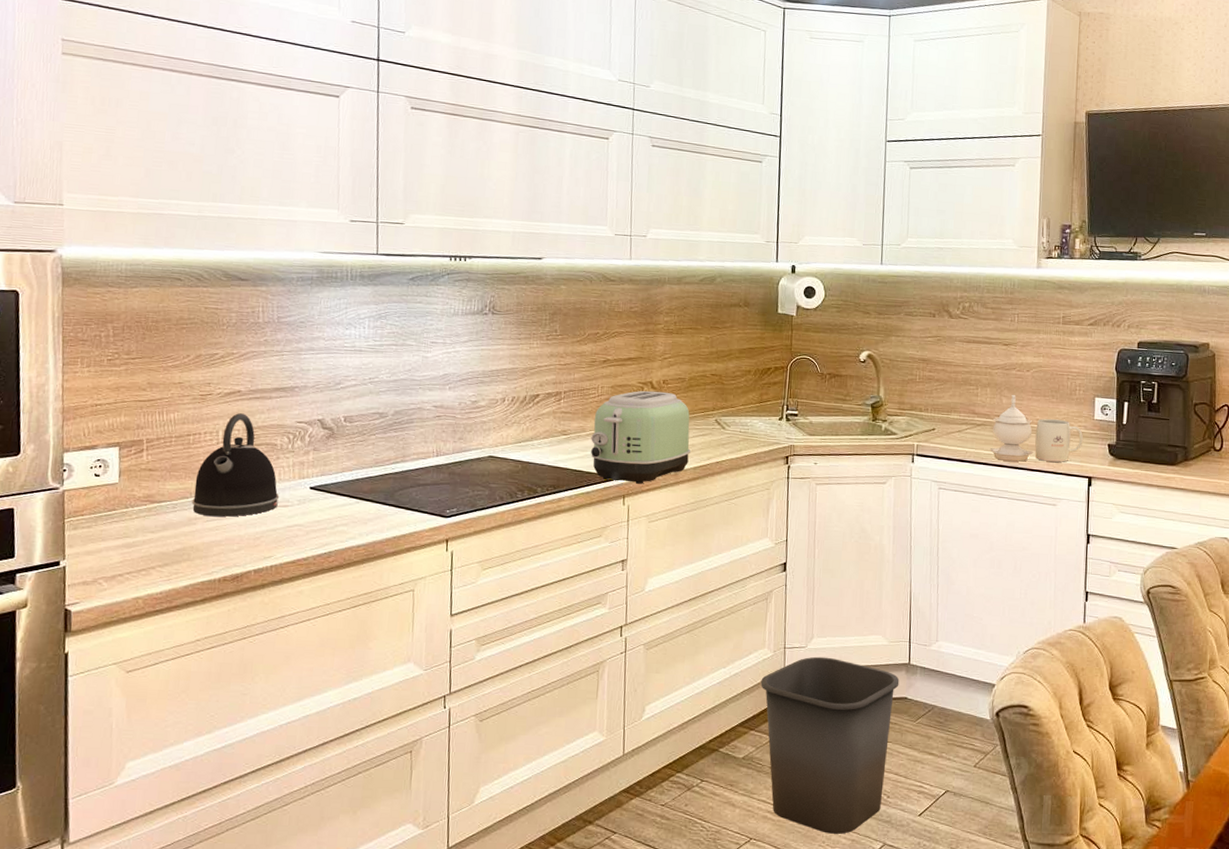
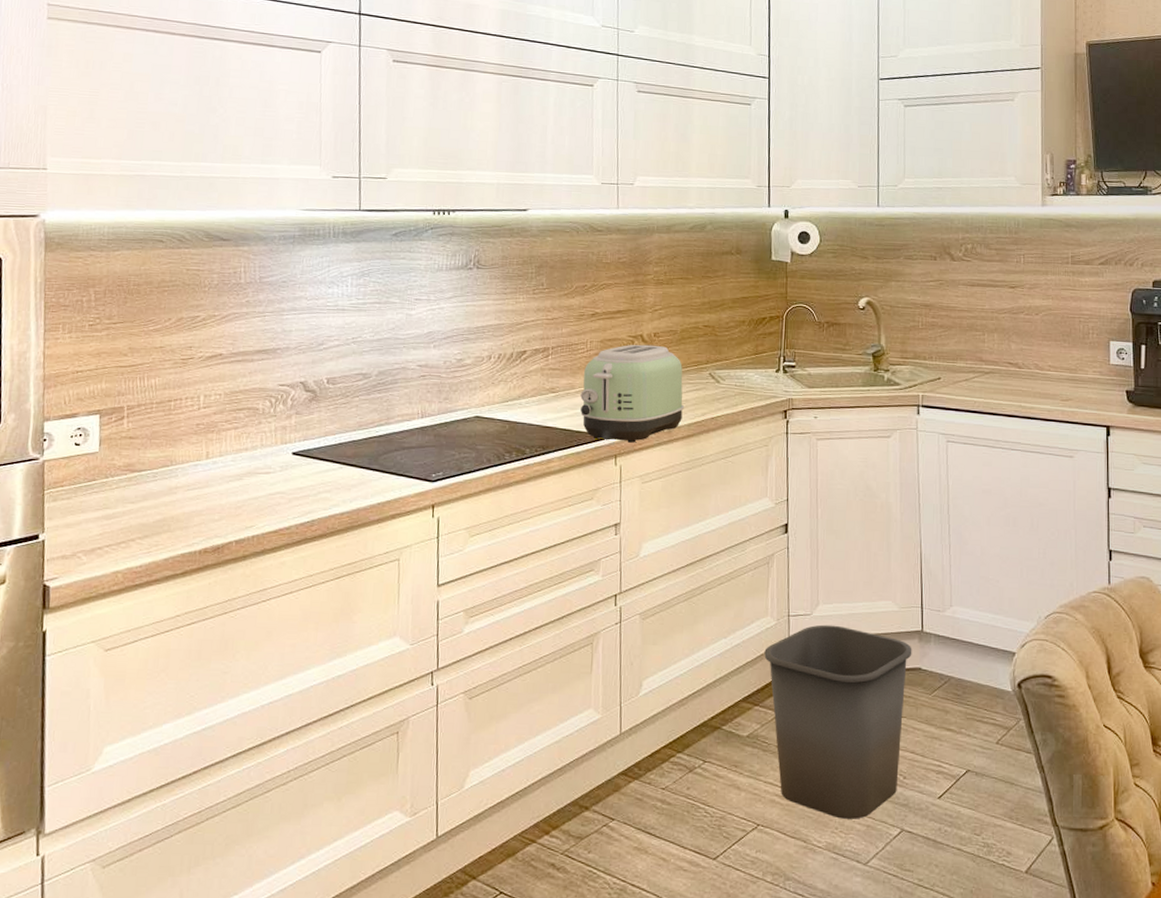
kettle: present [192,413,280,517] -> none [172,377,262,486]
sugar bowl: present [989,394,1034,462] -> none [999,339,1047,411]
mug: present [1034,418,1084,462] -> none [1047,364,1100,411]

